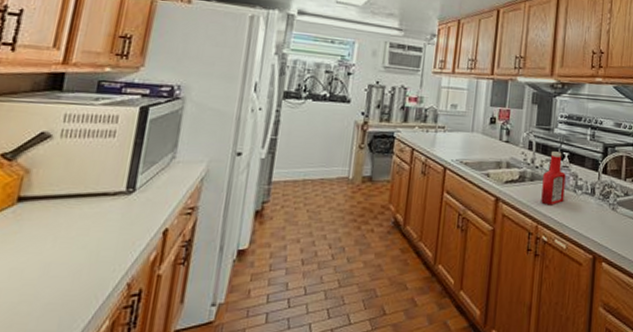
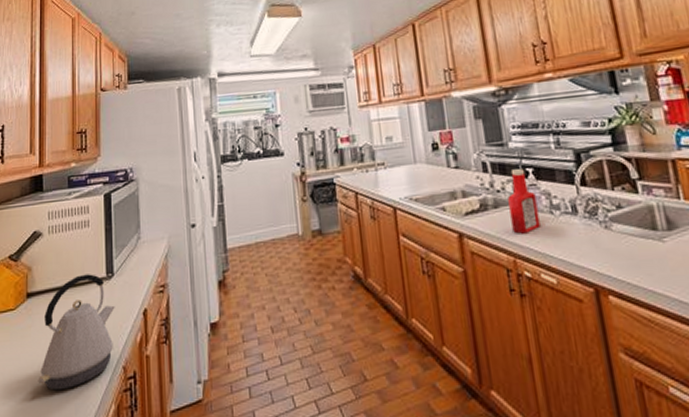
kettle: none [14,185,130,302] -> present [38,274,115,391]

